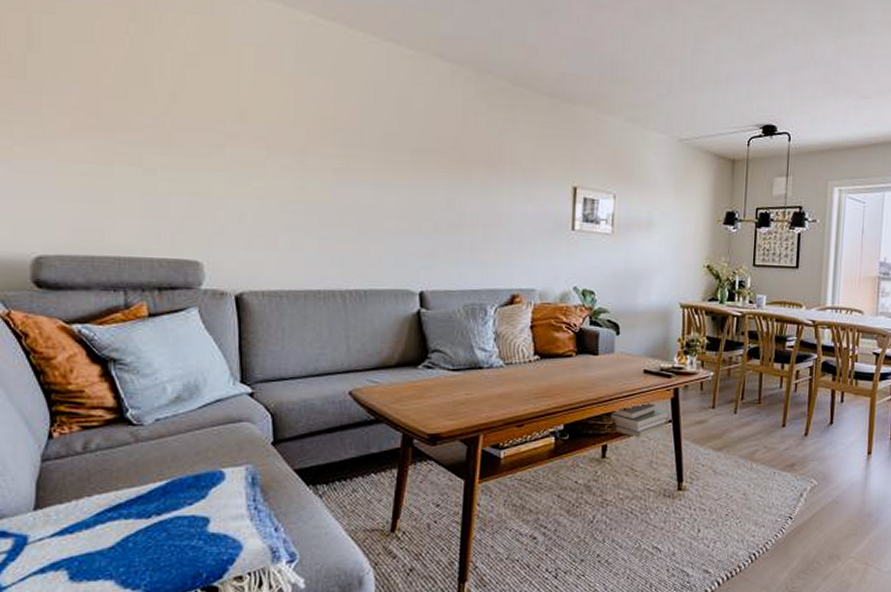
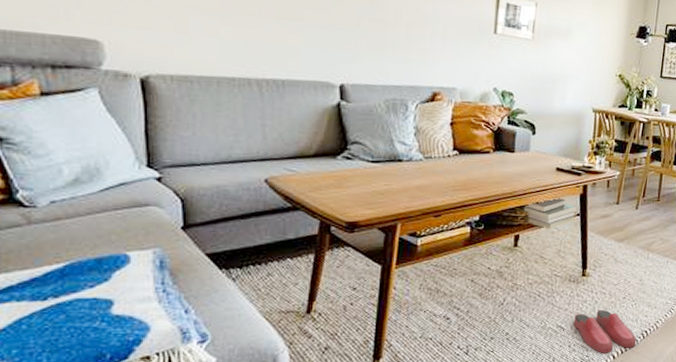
slippers: none [671,528,744,579] -> present [573,309,637,353]

